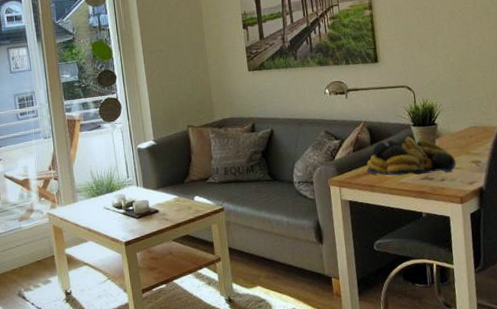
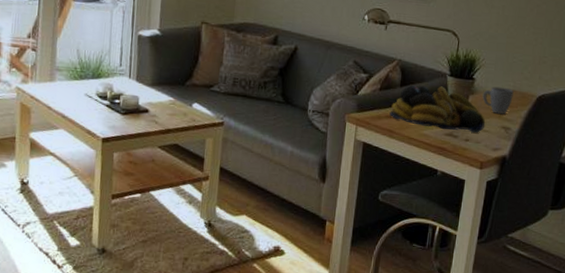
mug: none [447,125,476,151] -> present [482,86,514,114]

